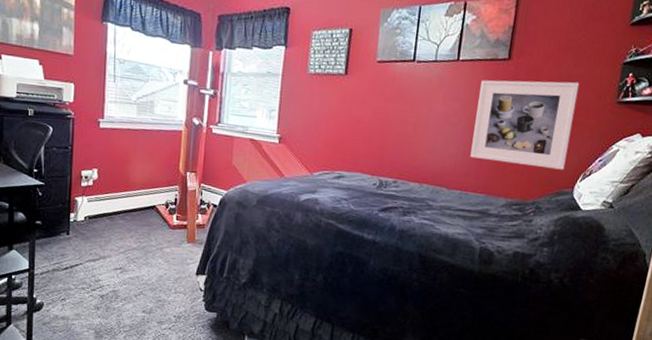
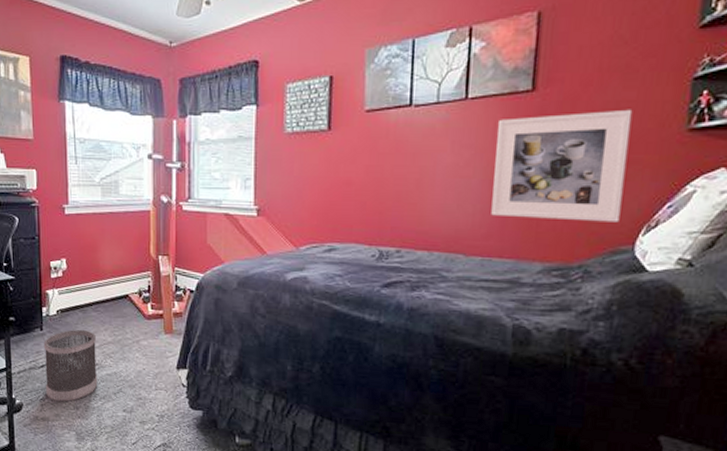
wastebasket: none [68,235,121,303] -> present [43,329,98,403]

